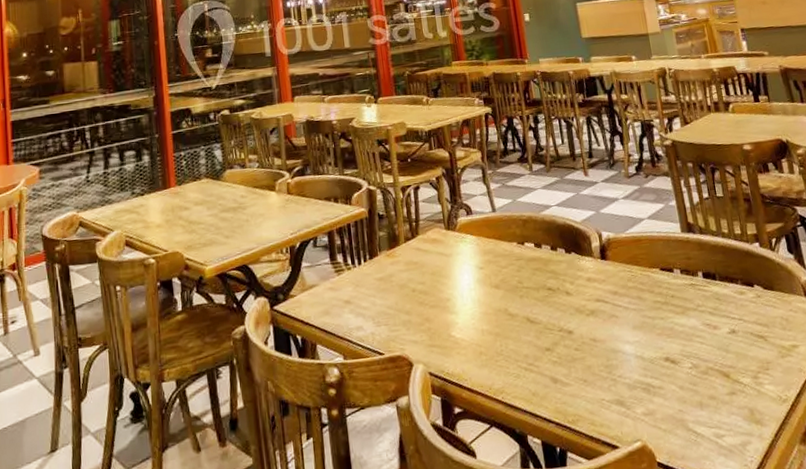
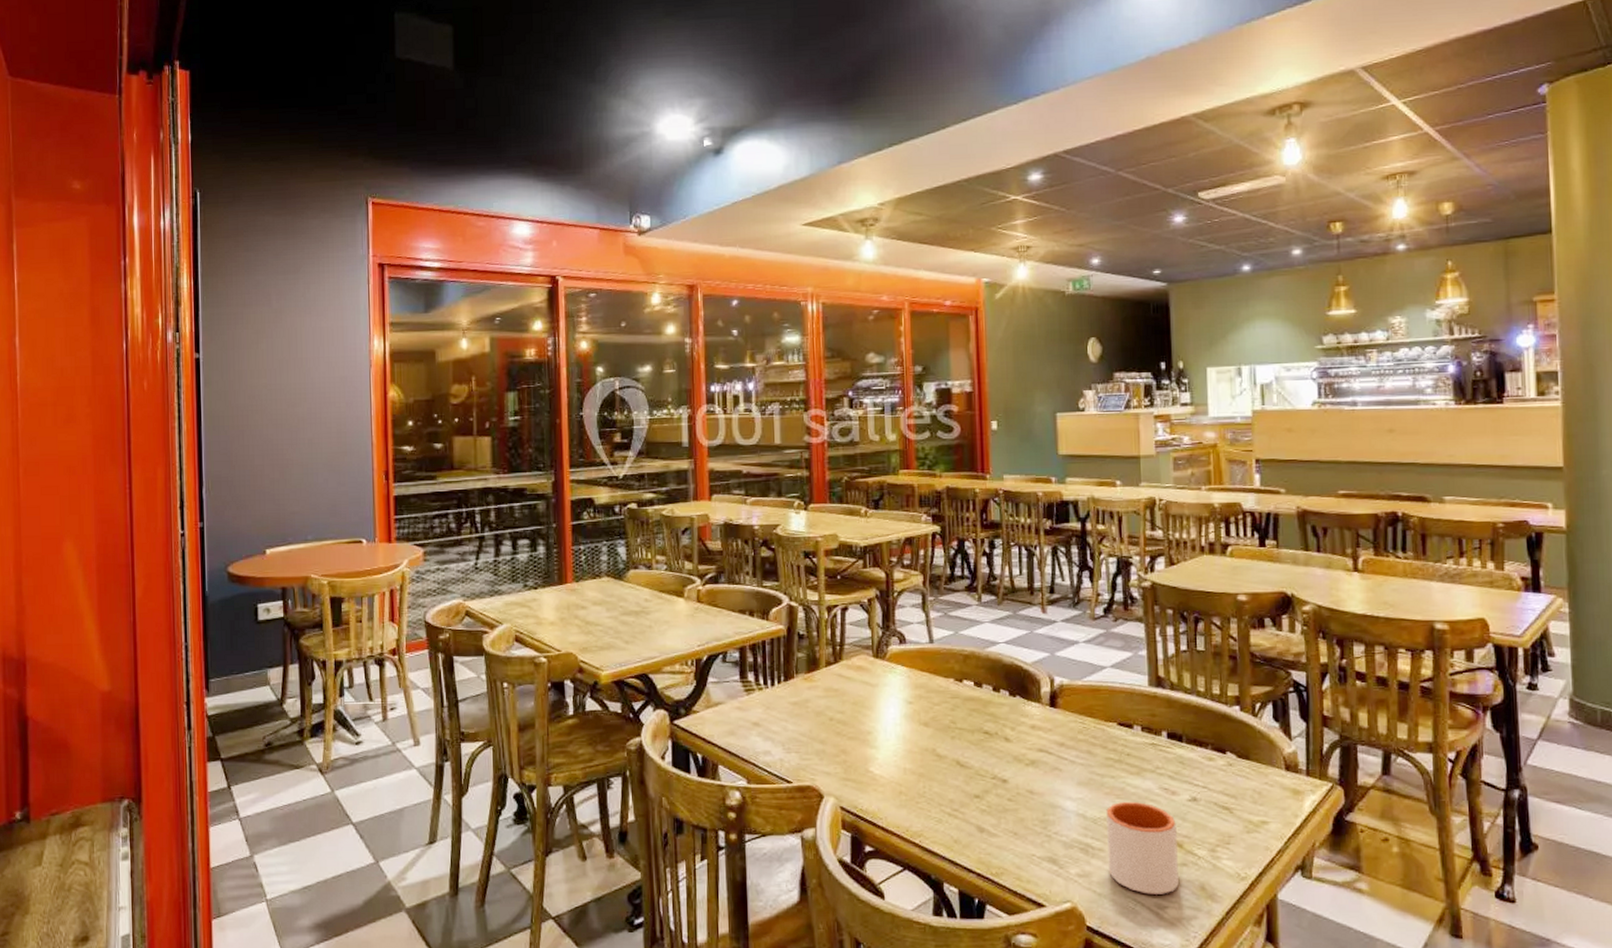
mug: none [660,339,731,426] -> present [1106,801,1179,894]

